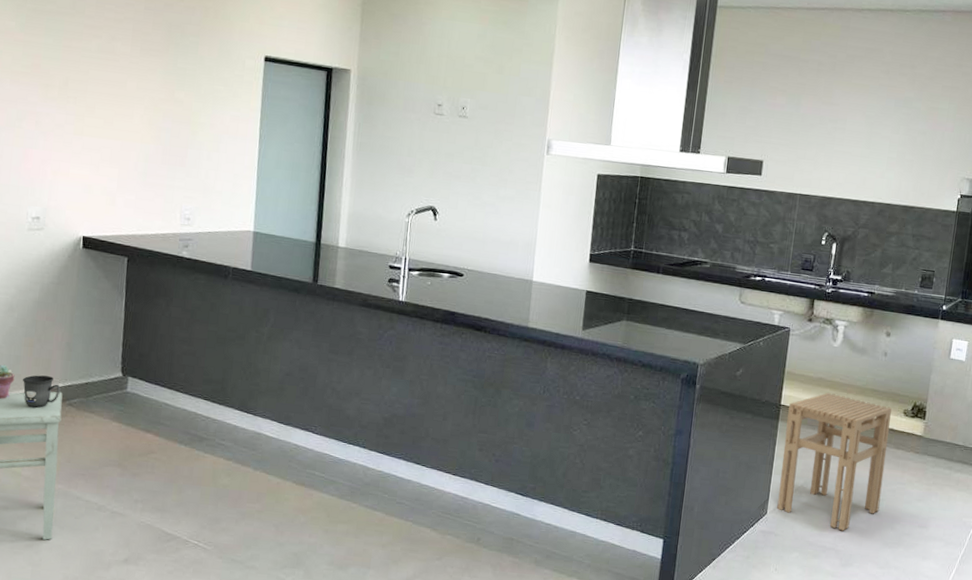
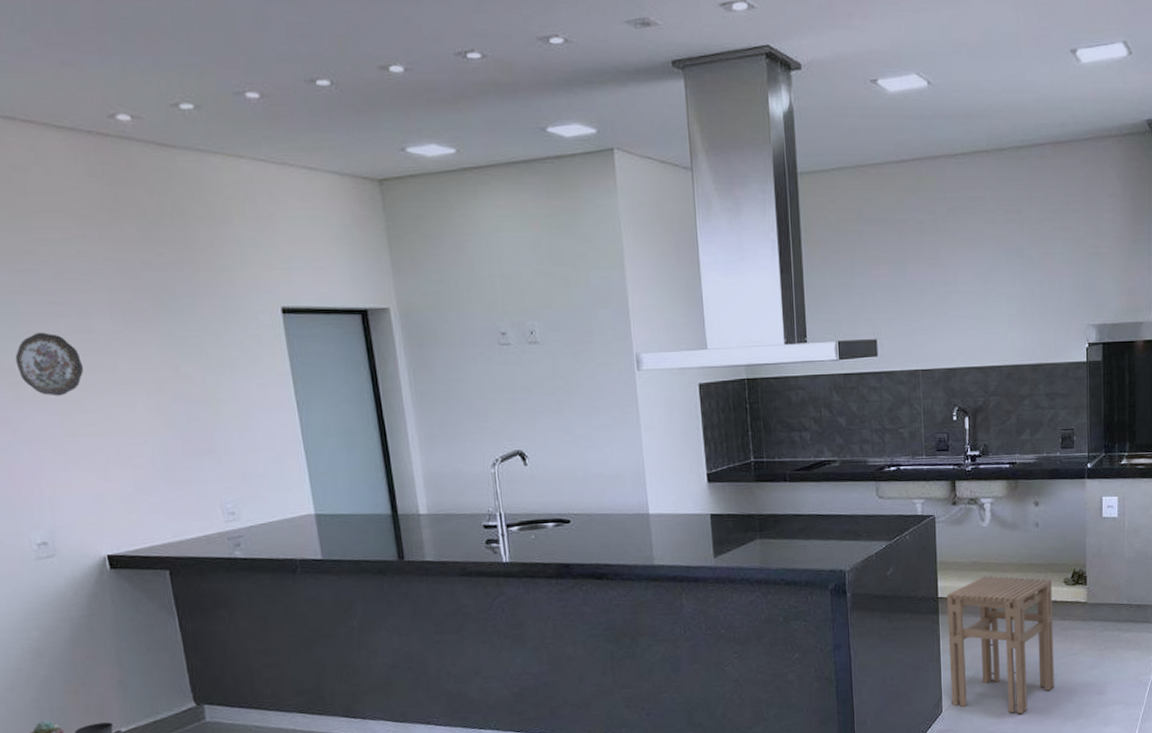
decorative plate: none [51,47,102,101] -> present [15,332,84,397]

